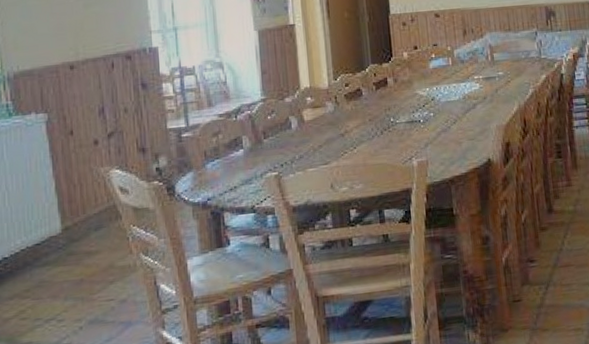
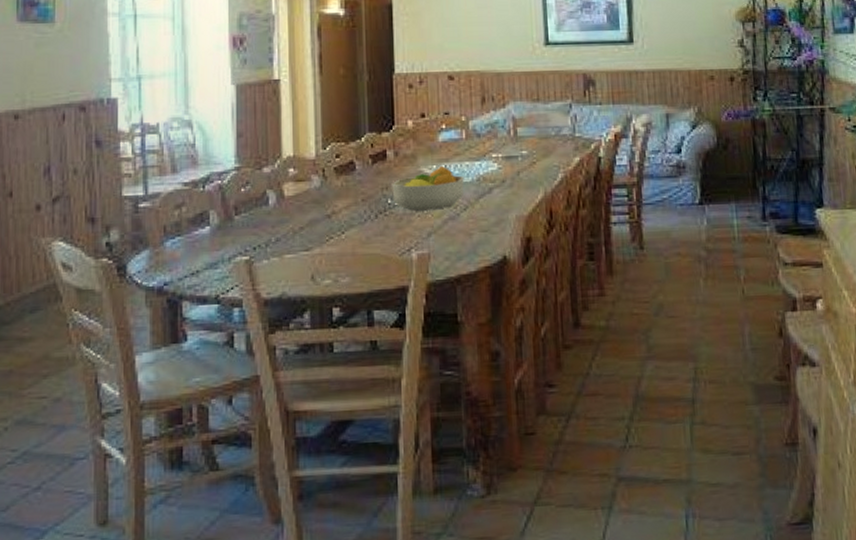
fruit bowl: none [393,88,453,126] -> present [392,165,464,211]

